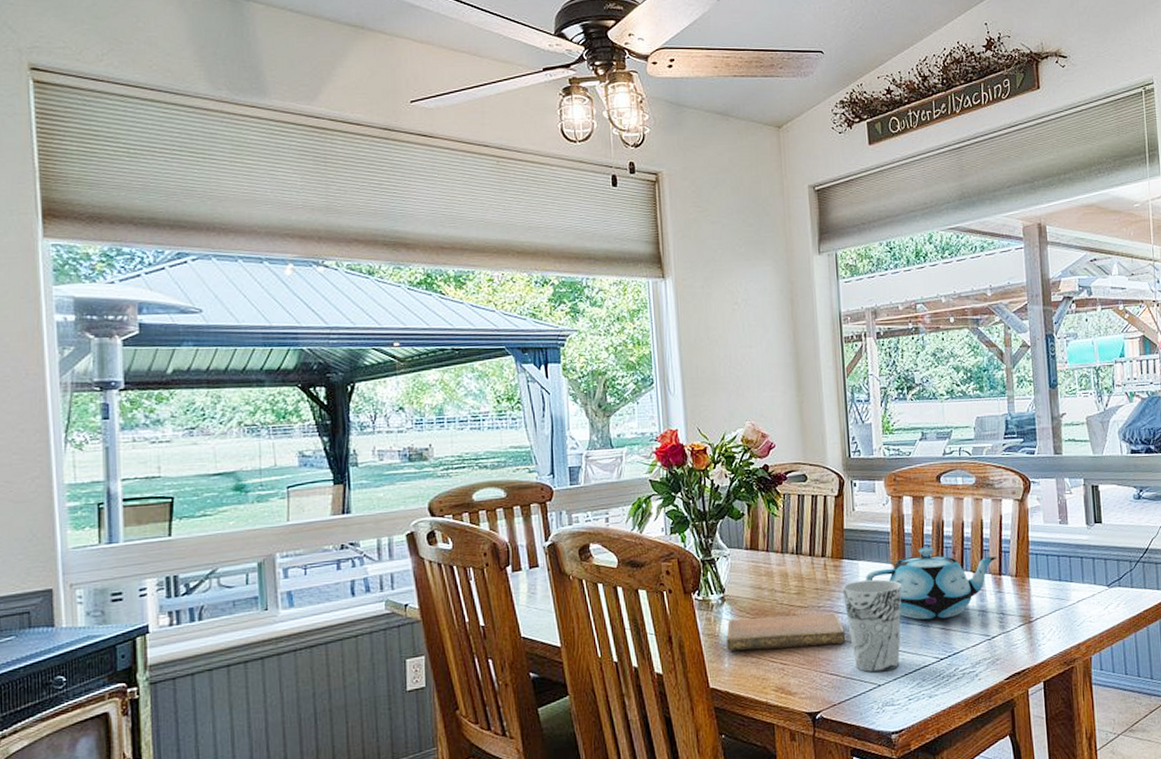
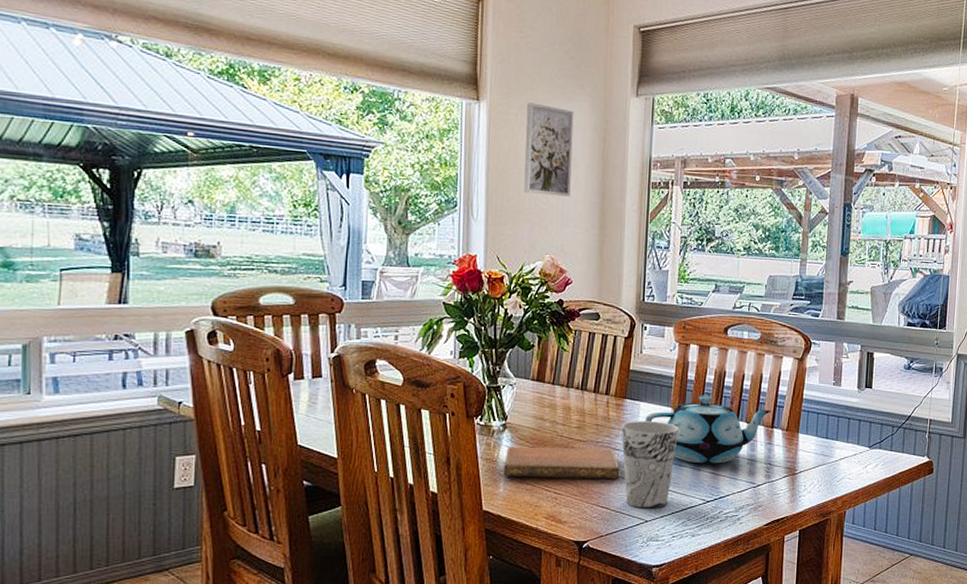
wall art: none [711,273,764,363] -> present [524,102,574,197]

